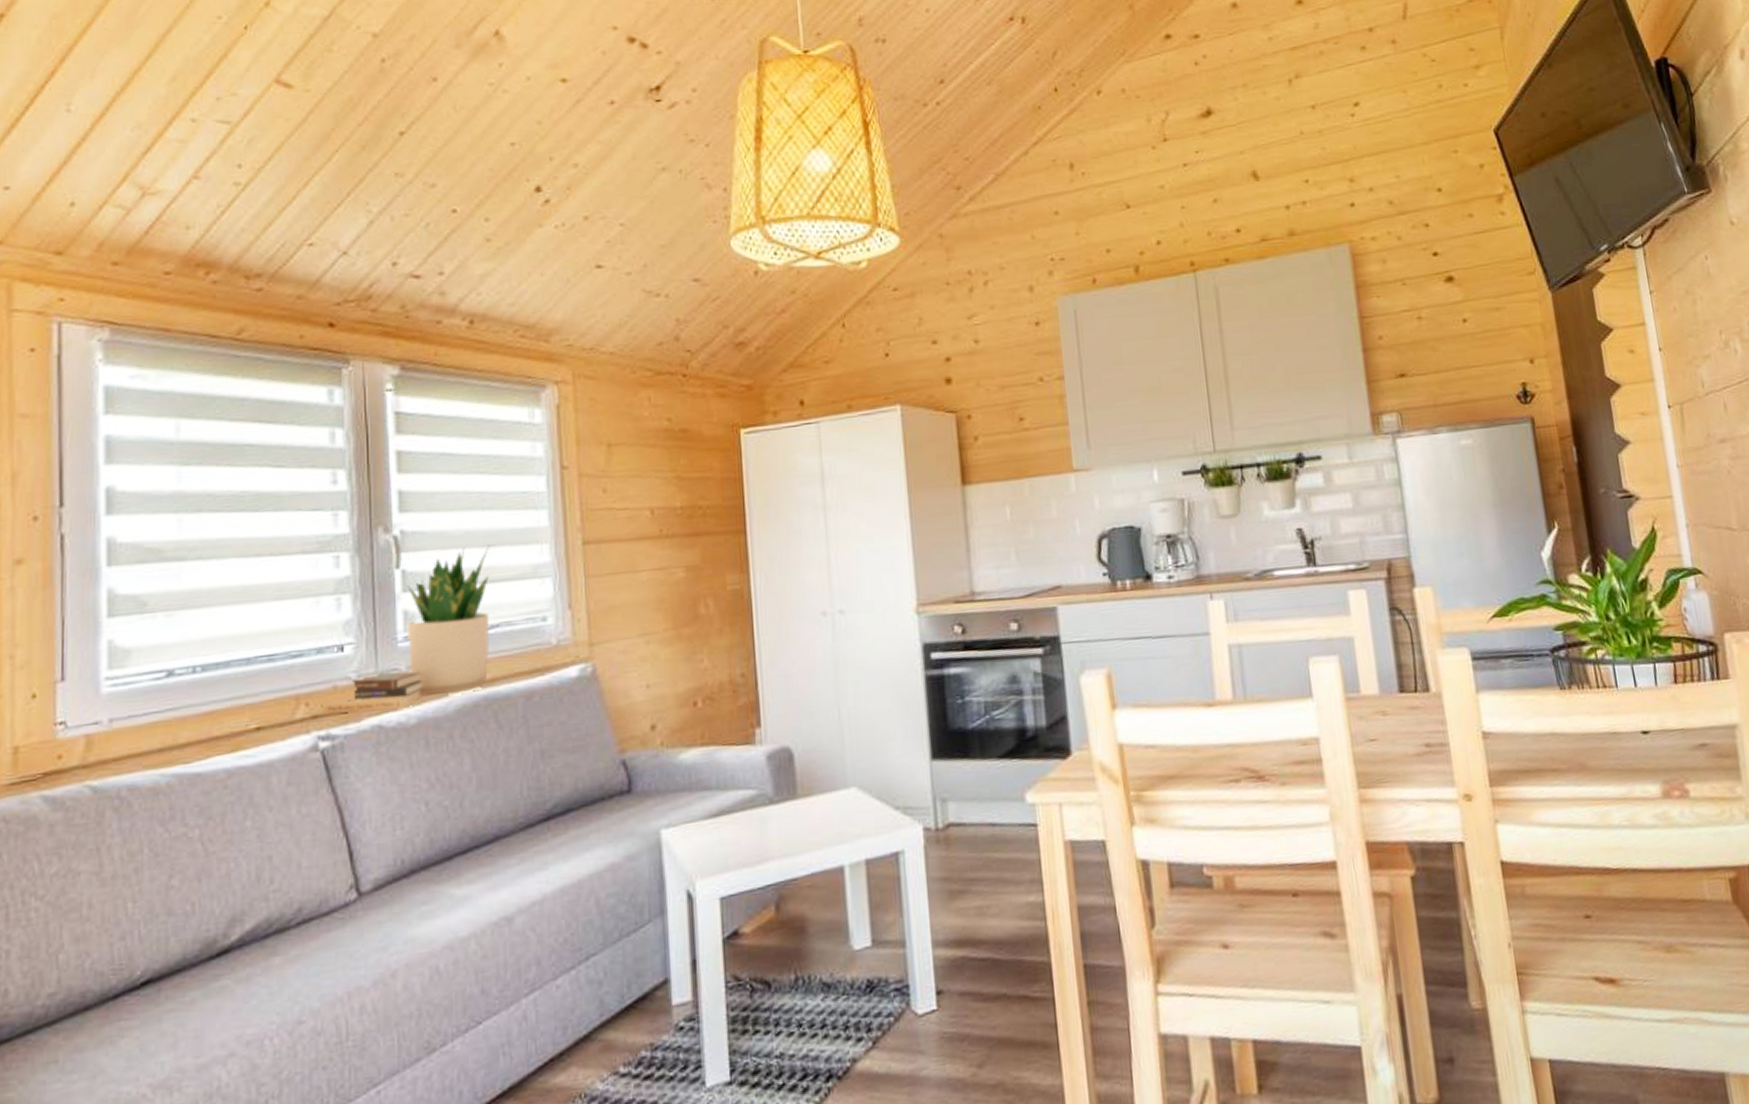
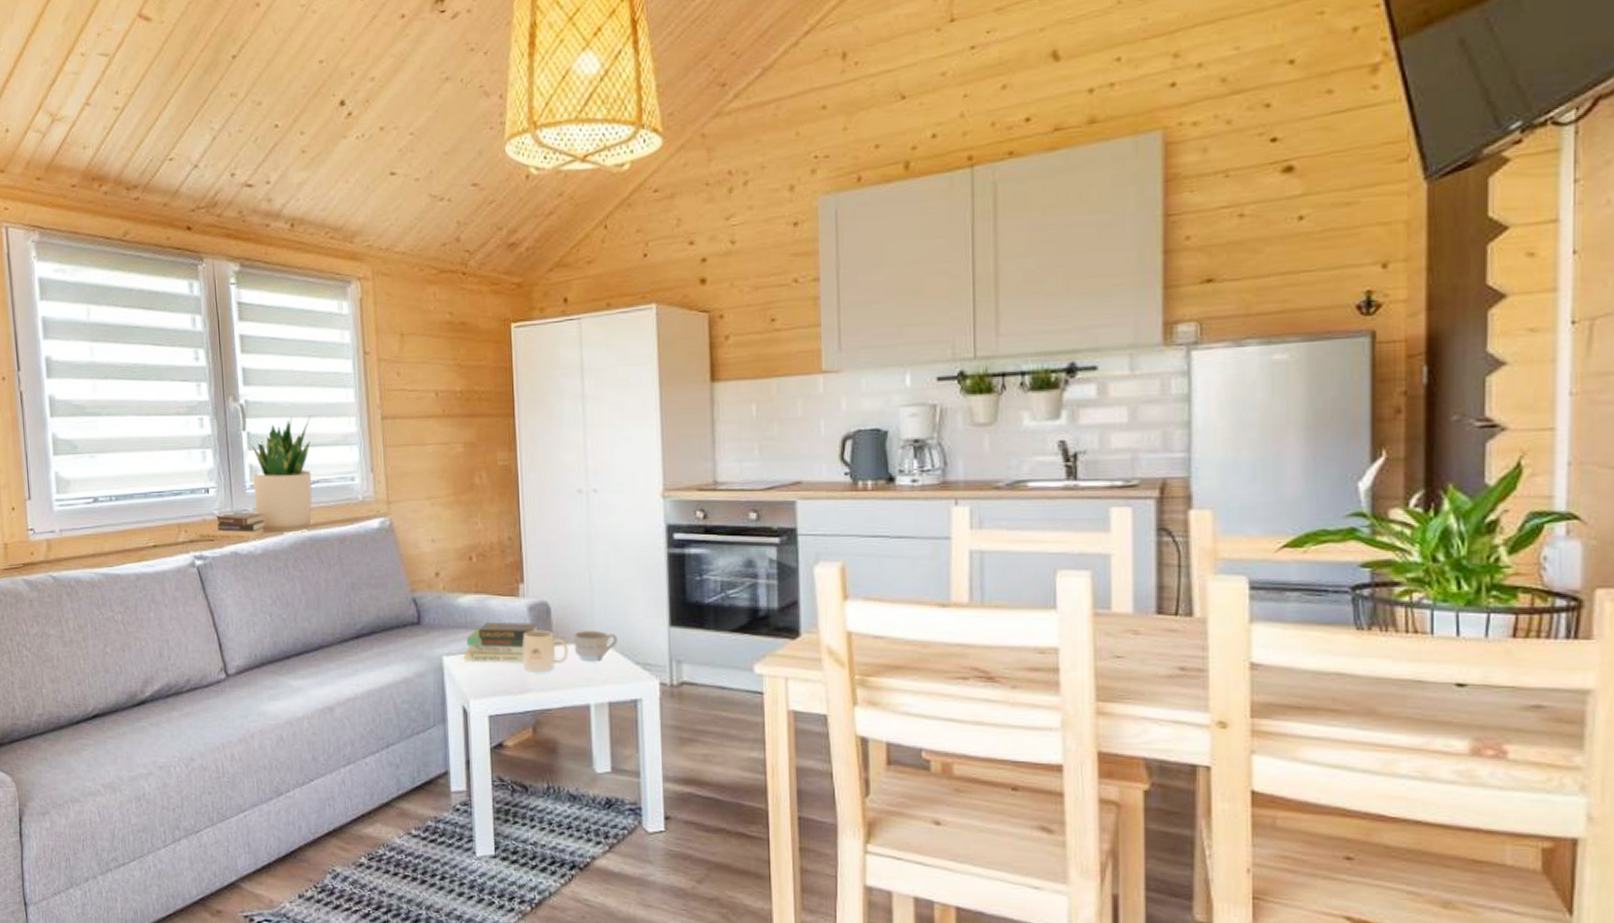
books: none [687,774,783,834] -> present [463,623,541,663]
mug: none [759,781,817,837] -> present [521,630,569,674]
teacup: none [821,774,873,813] -> present [573,631,617,662]

